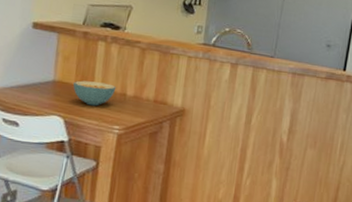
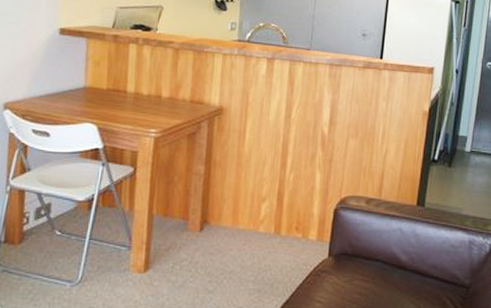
cereal bowl: present [73,80,117,106] -> none [105,85,151,111]

